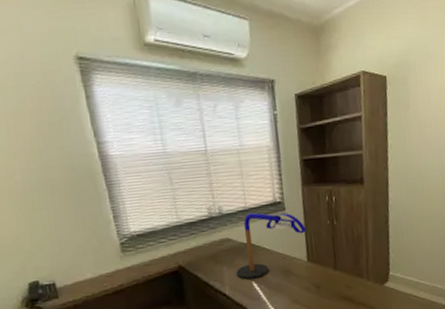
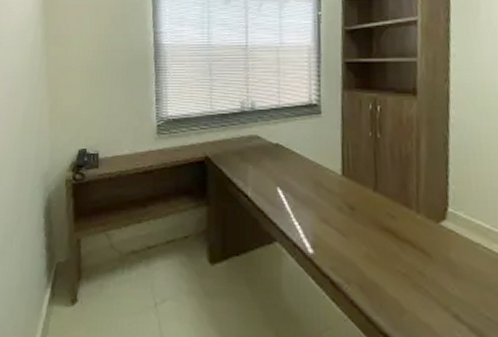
desk lamp: present [236,212,306,280] -> none [261,113,343,184]

